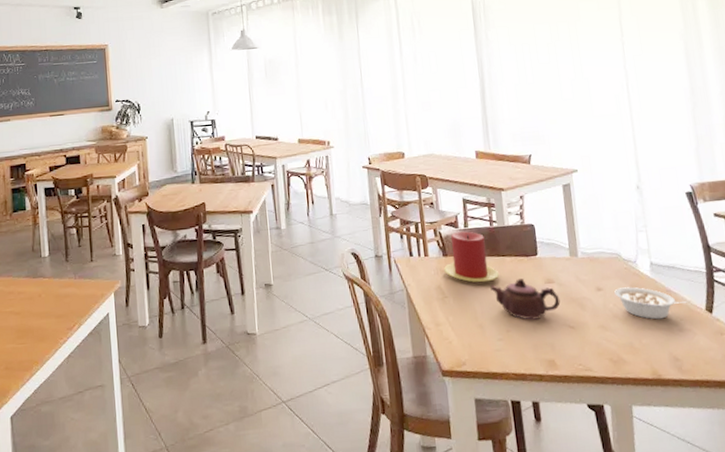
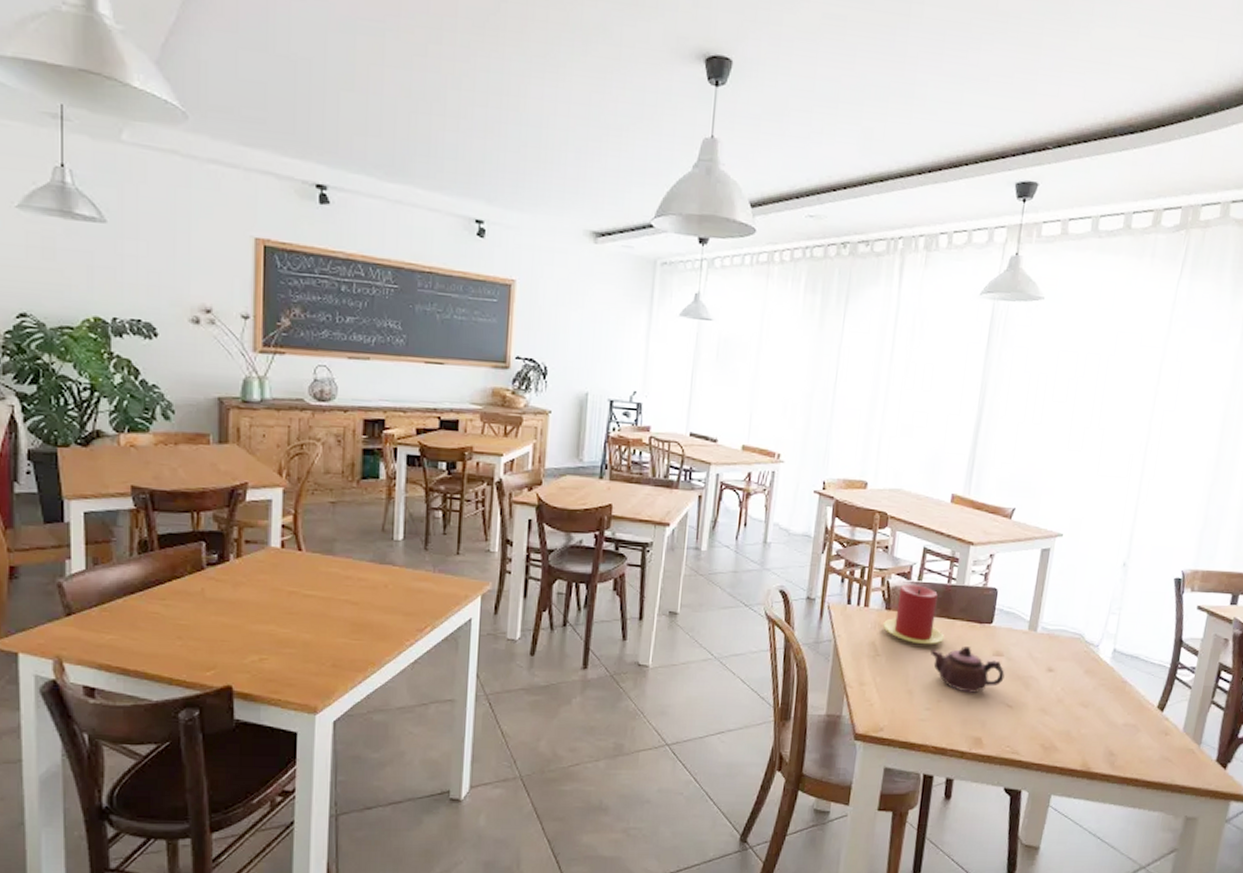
legume: present [614,287,687,320] -> none [1066,671,1140,711]

